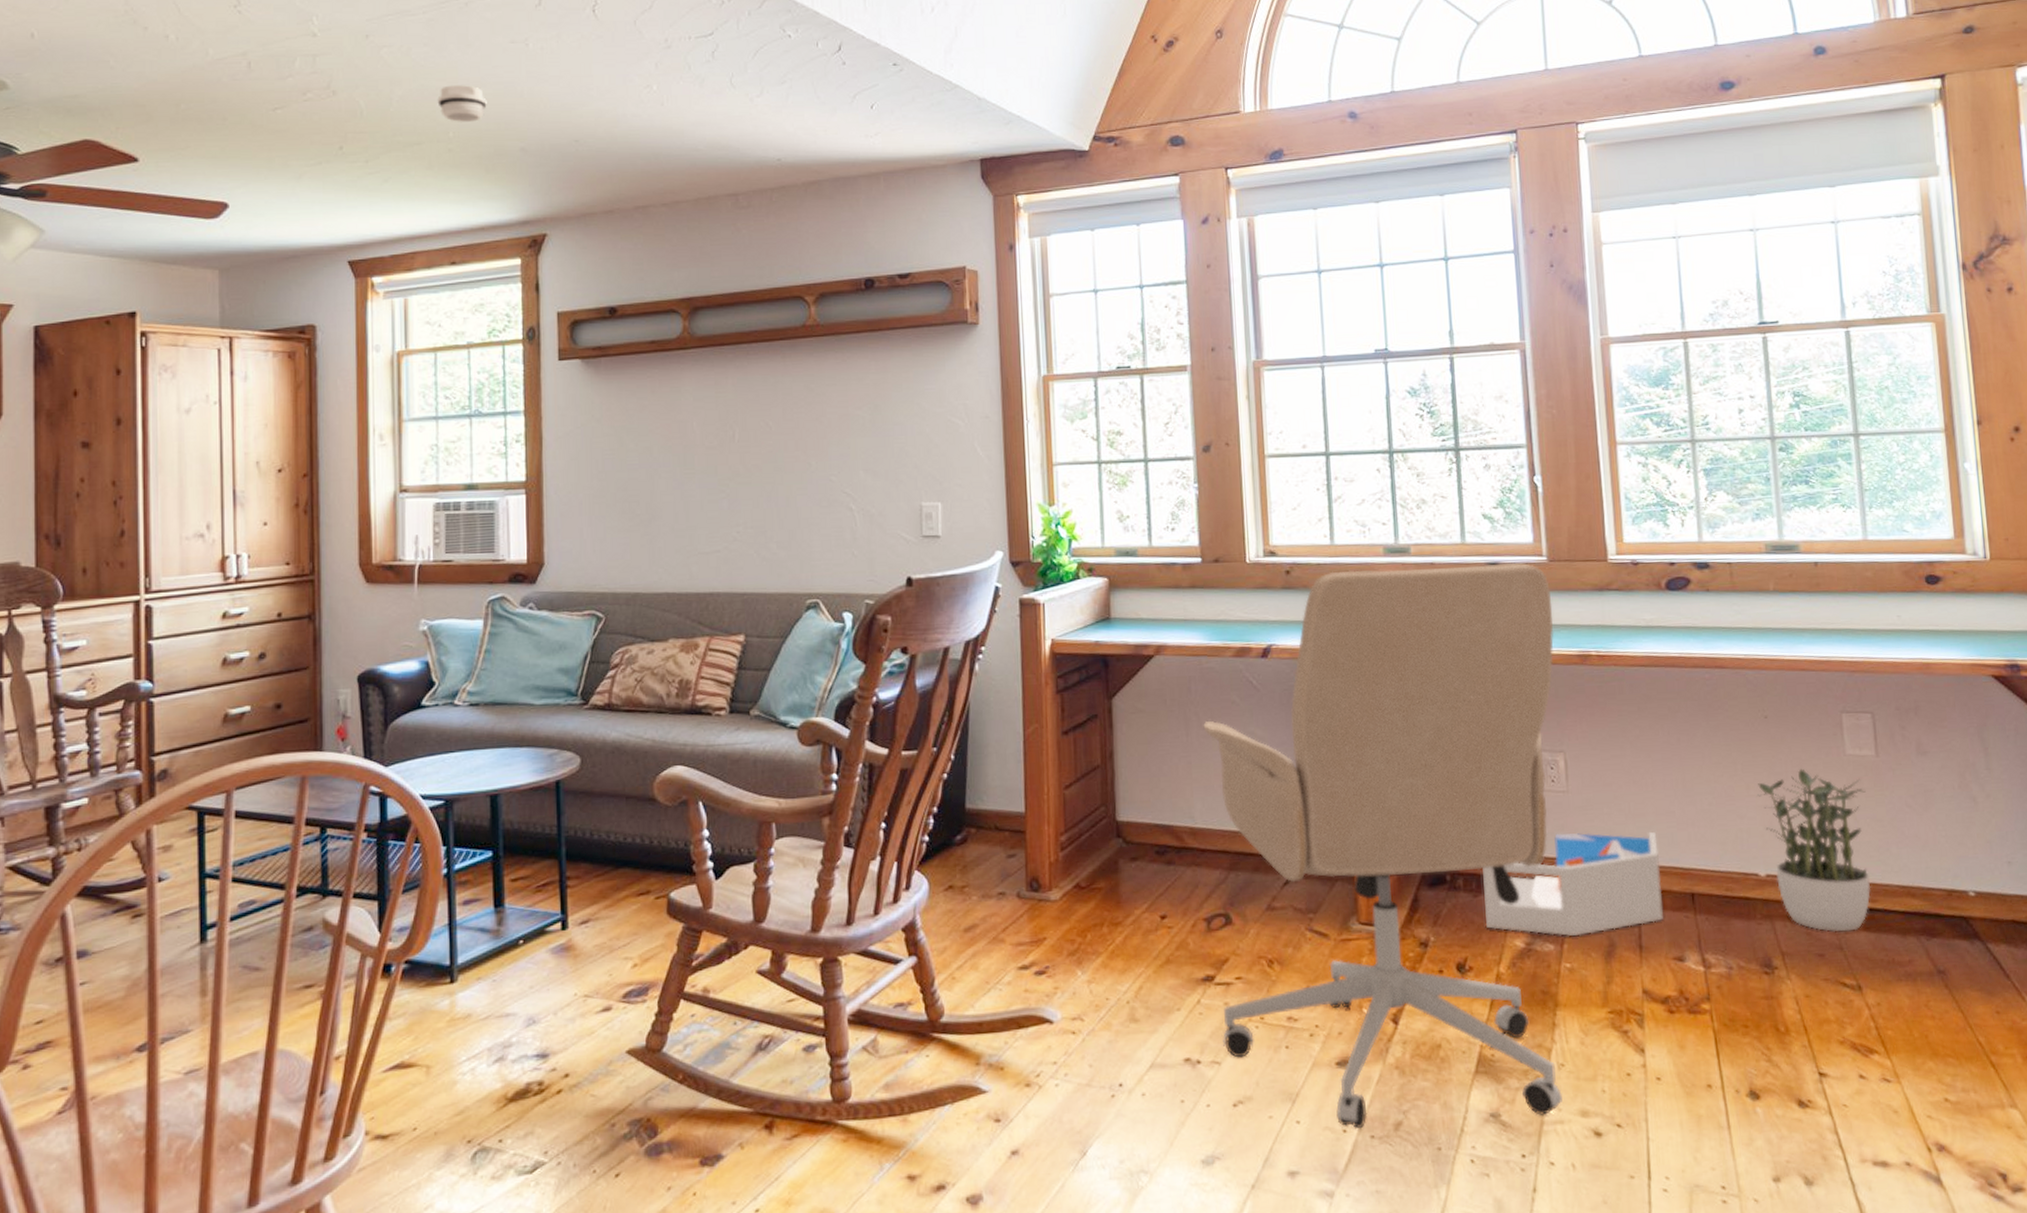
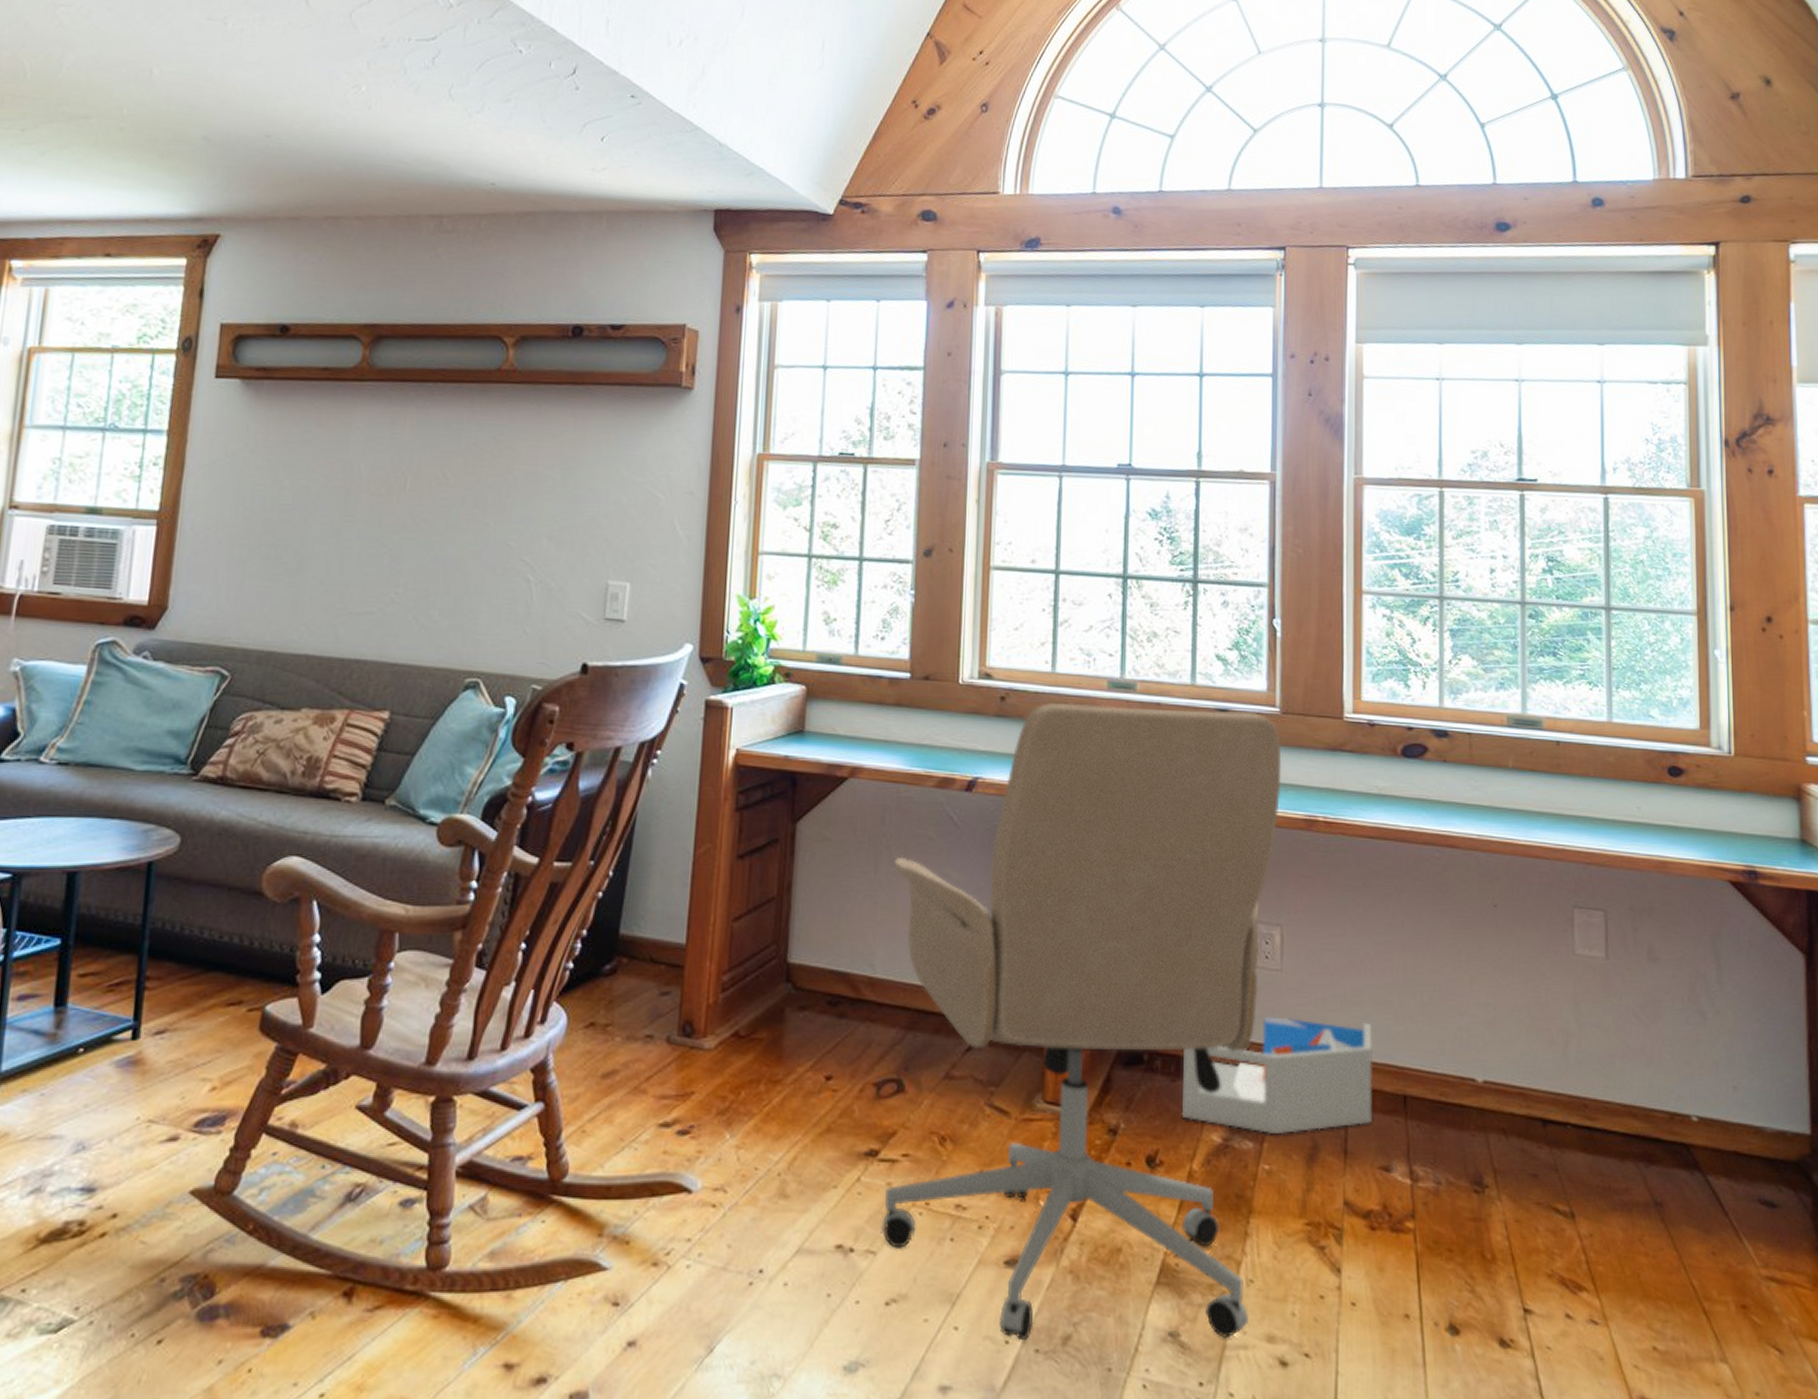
smoke detector: present [437,85,487,122] -> none [114,57,172,101]
potted plant: present [1756,768,1871,932] -> none [1479,966,1593,1151]

